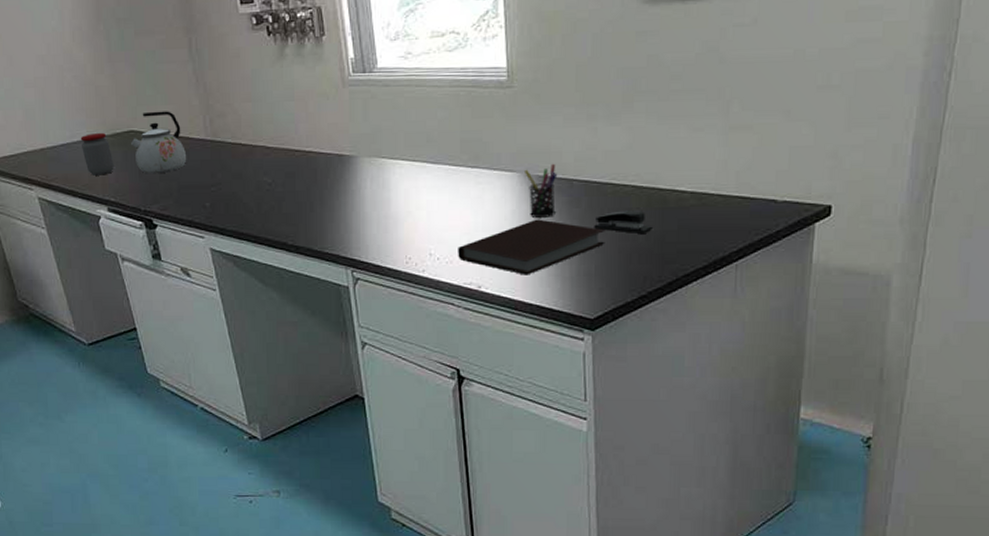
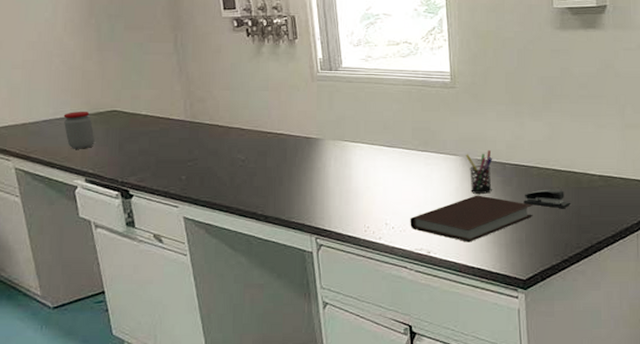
kettle: present [131,111,187,174] -> none [113,94,167,149]

